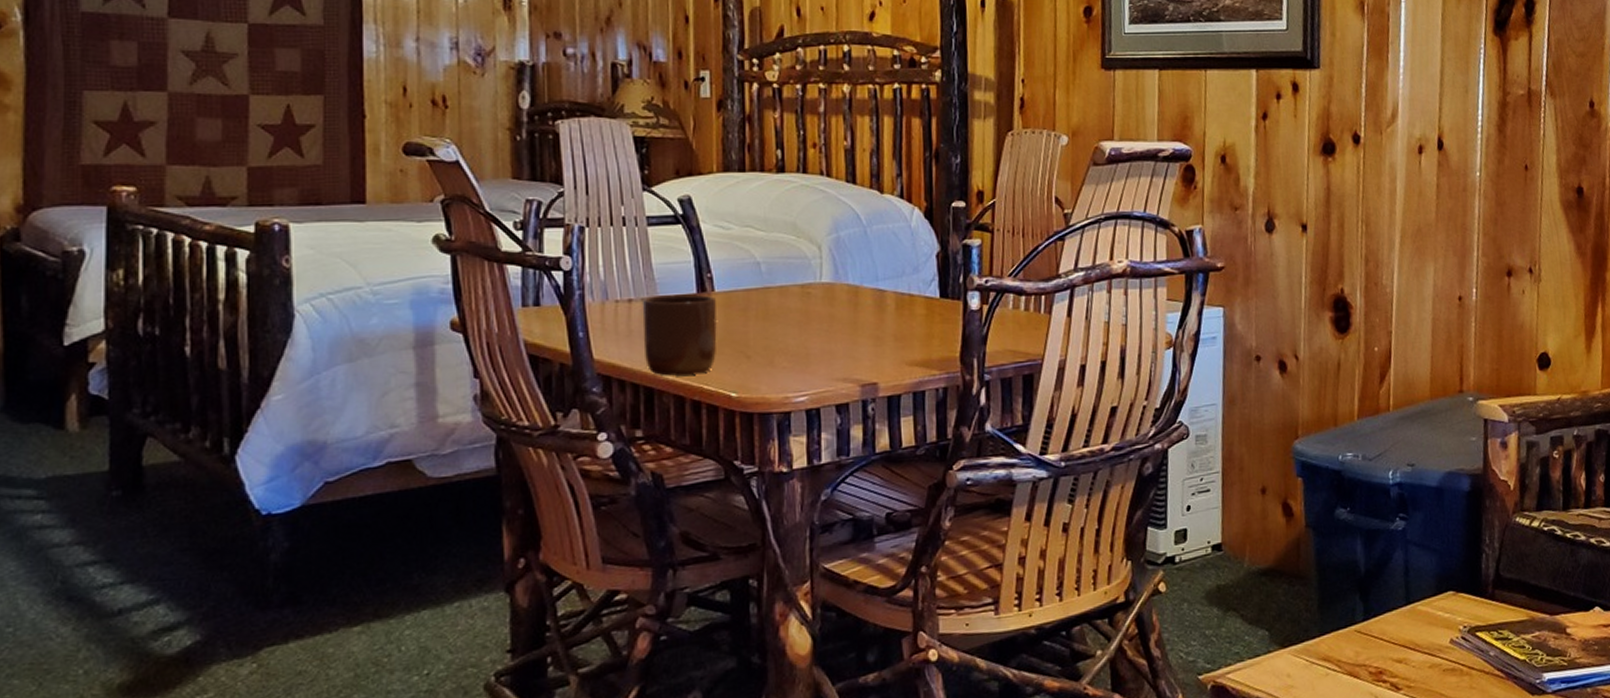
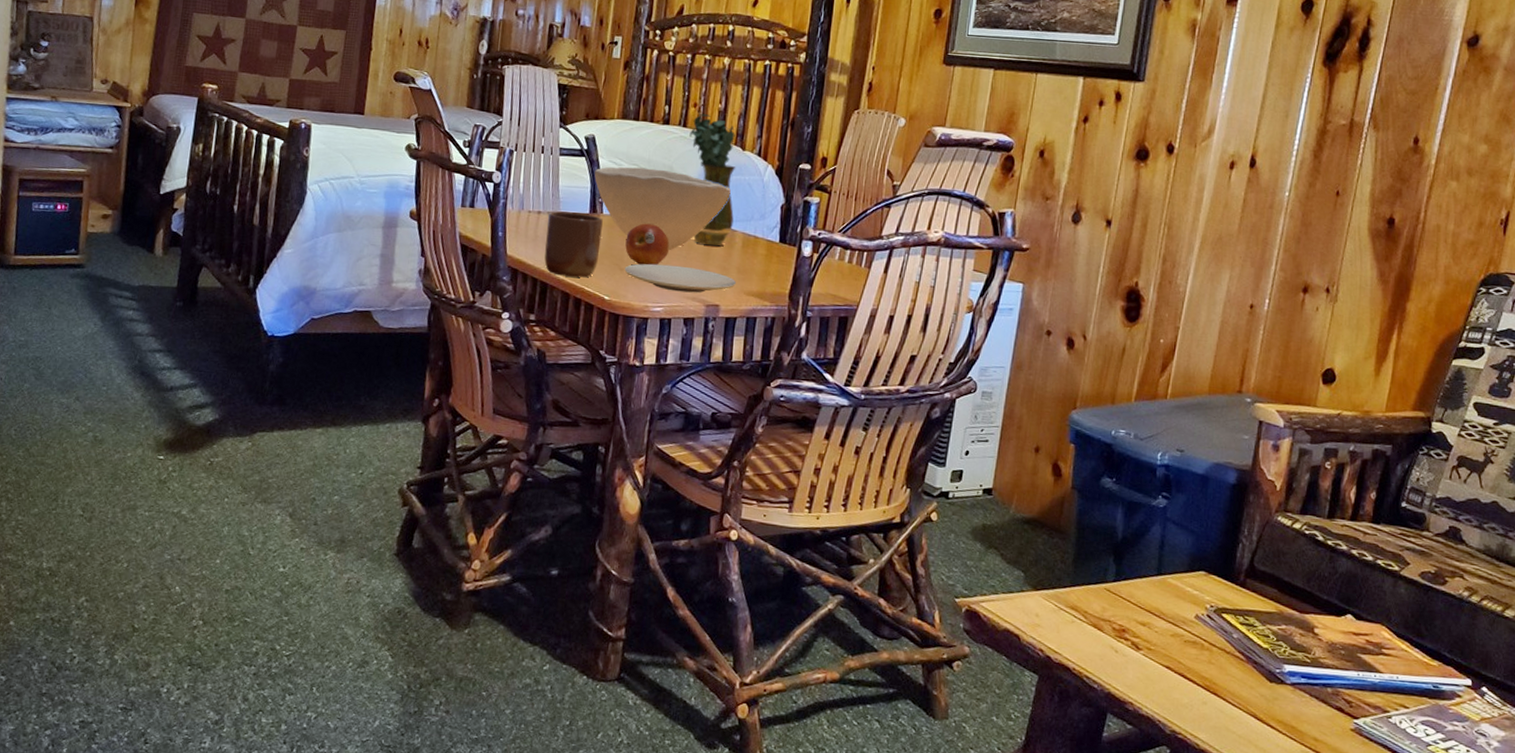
bowl: none [697,228,873,326] -> present [594,167,731,251]
fruit: none [748,296,805,348] -> present [625,223,669,266]
plate: none [752,342,896,375] -> present [624,263,737,293]
vase: none [812,150,881,313] -> present [689,109,736,246]

